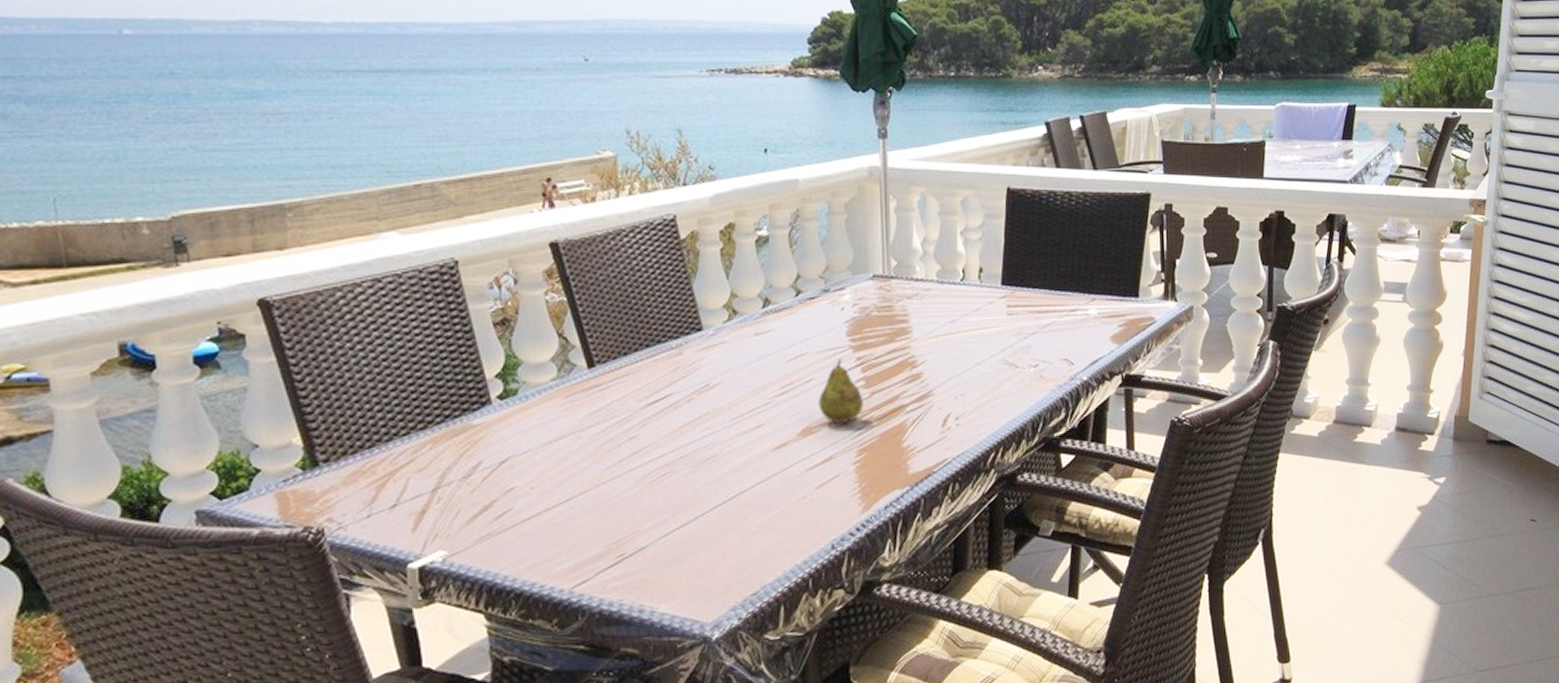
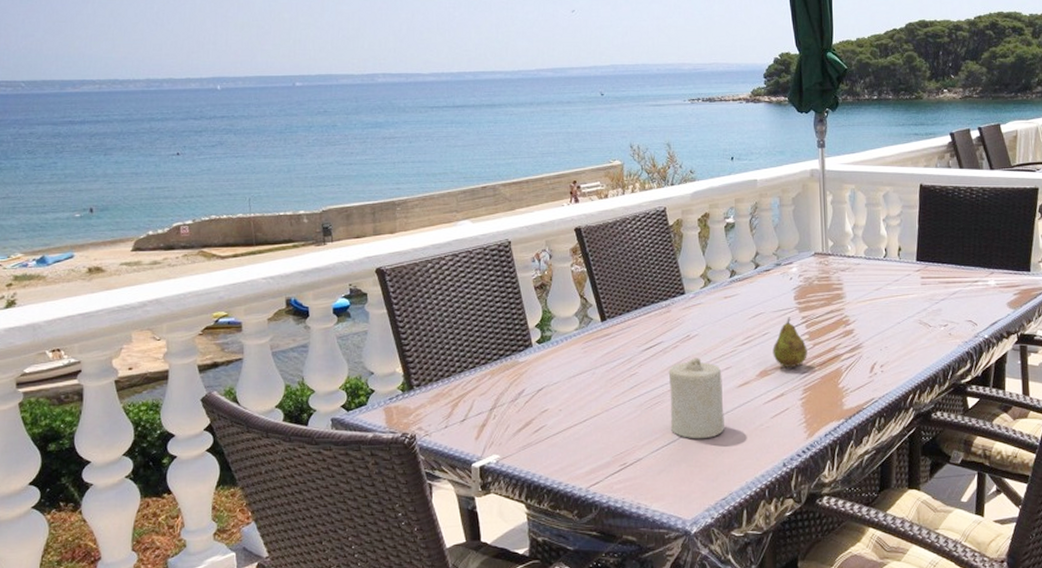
candle: none [680,413,755,519] -> present [668,357,724,439]

